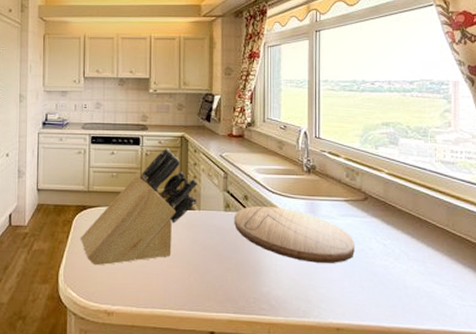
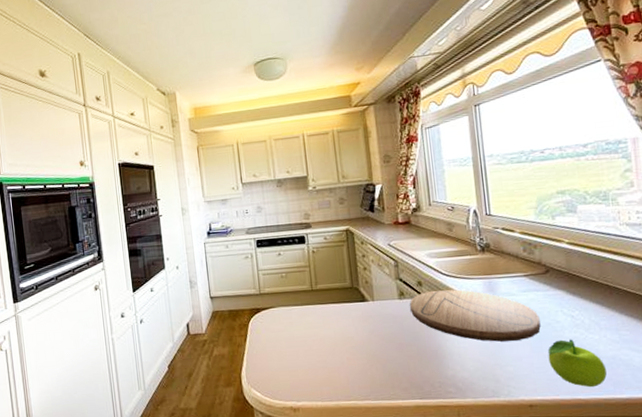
knife block: present [80,148,198,266] -> none [257,243,370,365]
fruit: none [358,266,410,316] -> present [547,339,607,388]

